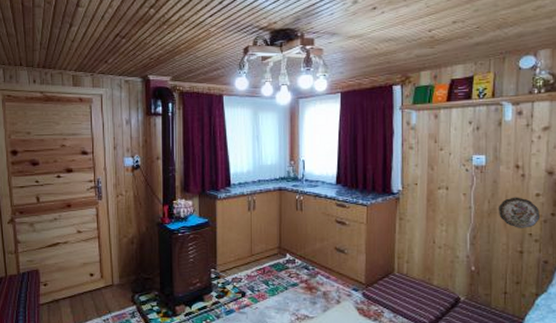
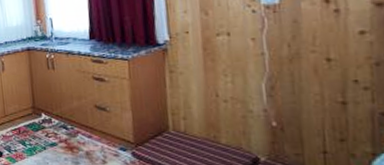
decorative plate: present [498,197,539,228] -> none [302,37,368,75]

